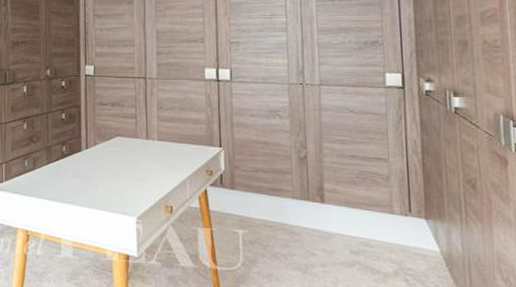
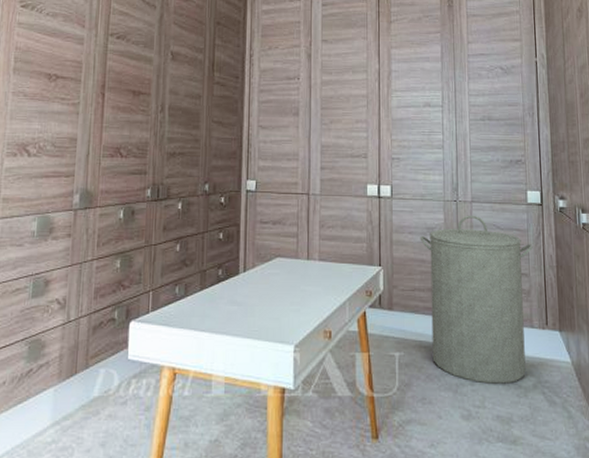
laundry hamper: none [262,98,393,268] -> present [420,215,533,384]

